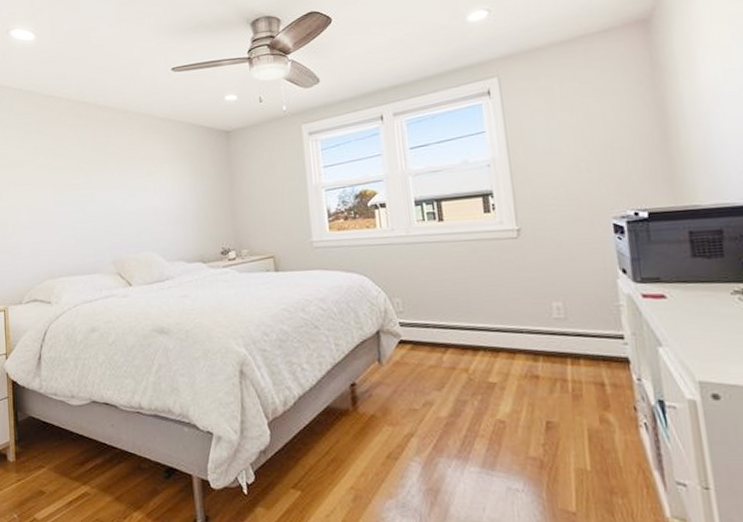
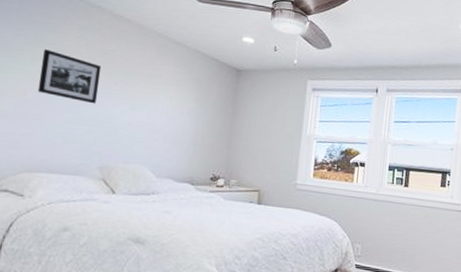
picture frame: none [44,155,98,200] -> present [37,49,102,104]

